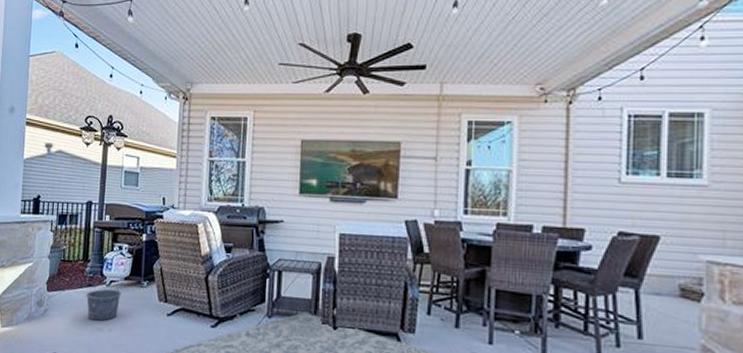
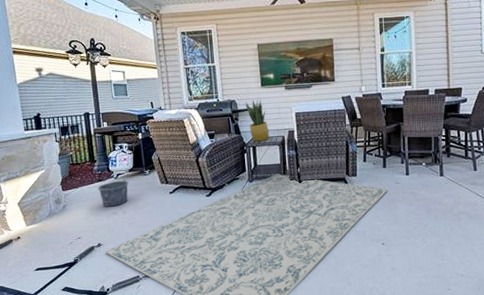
planter: none [276,210,302,266] -> present [245,99,269,142]

